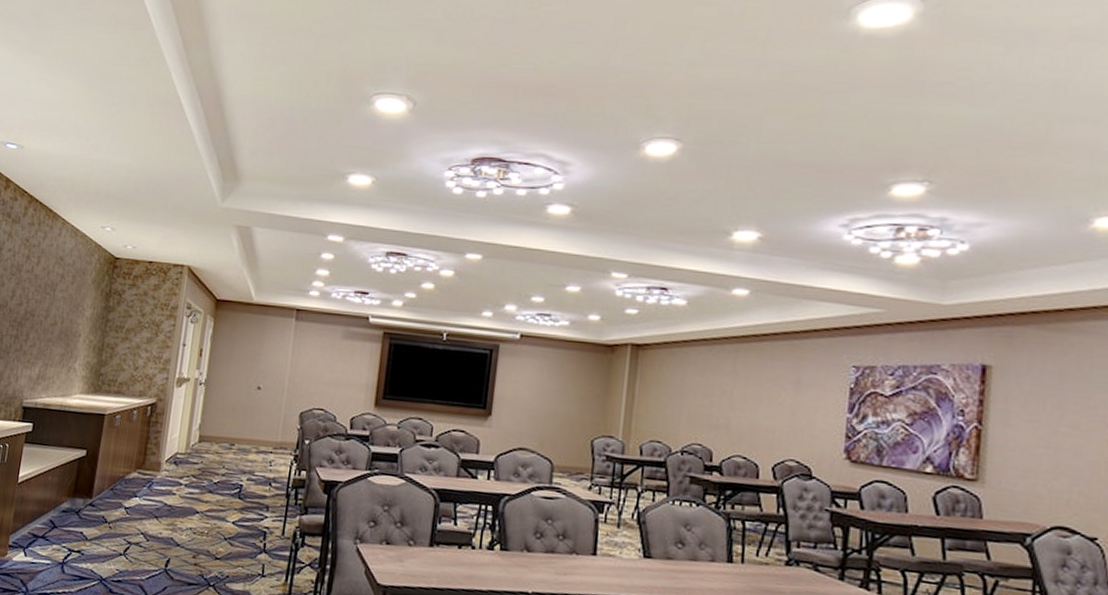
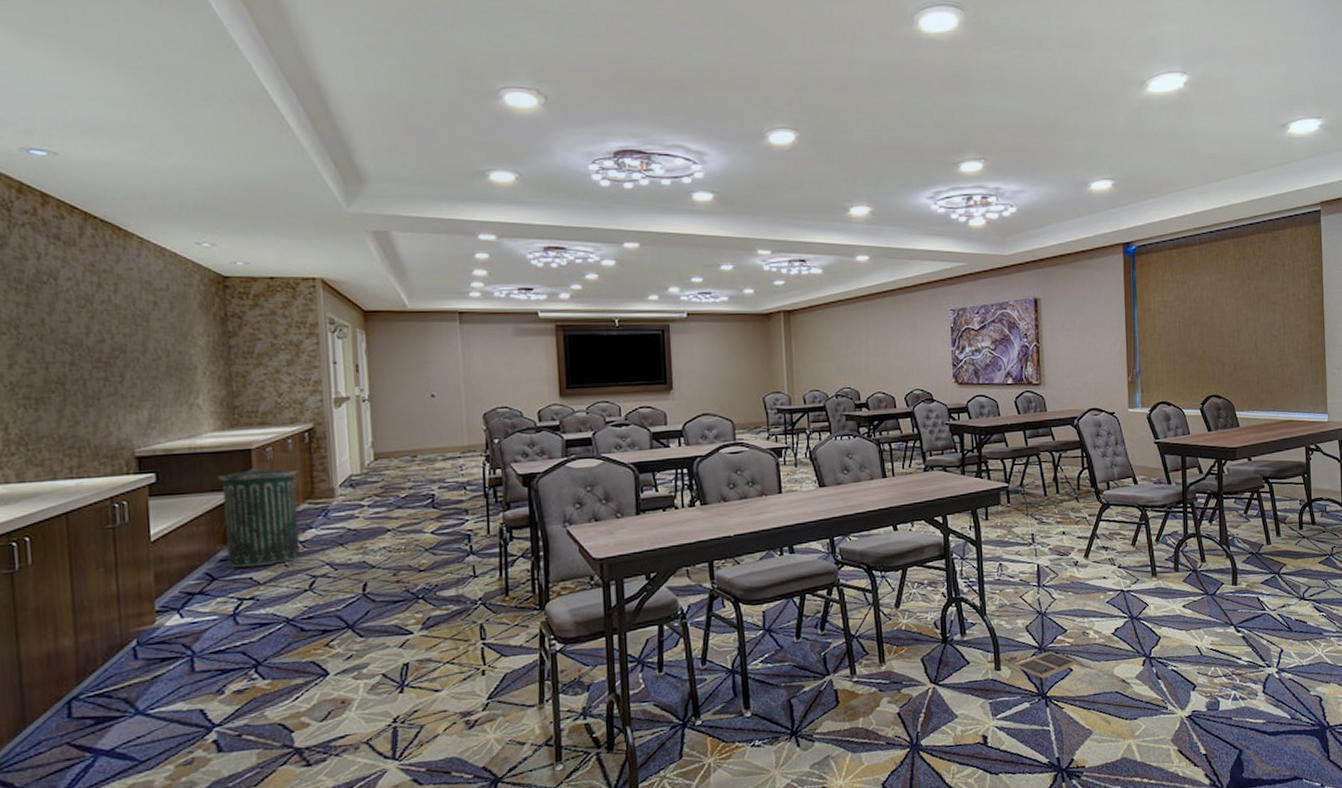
trash can: none [66,431,136,524] -> present [218,466,302,568]

